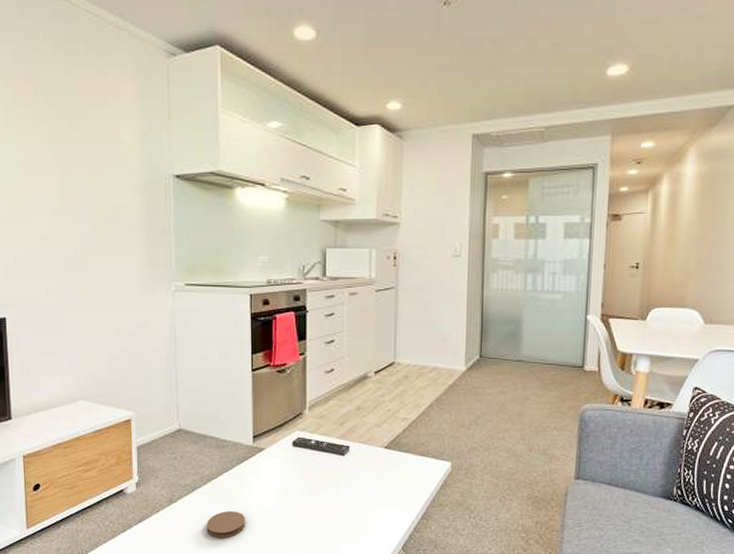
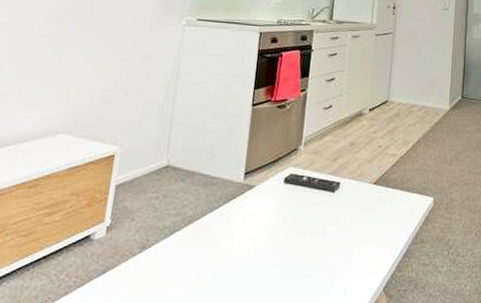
coaster: present [206,511,246,538] -> none [179,256,226,288]

